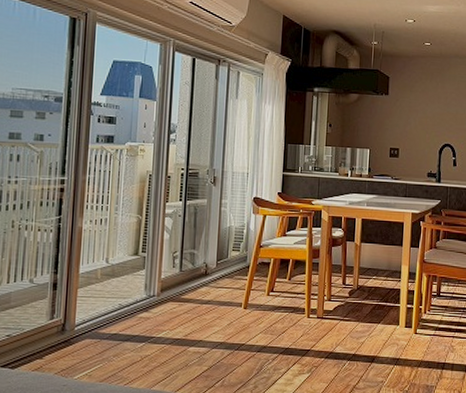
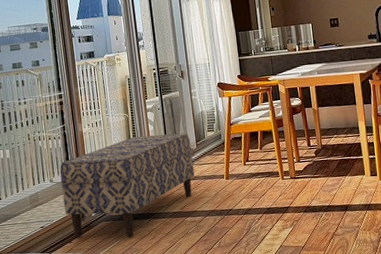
bench: none [41,243,211,362] -> present [59,133,195,238]

